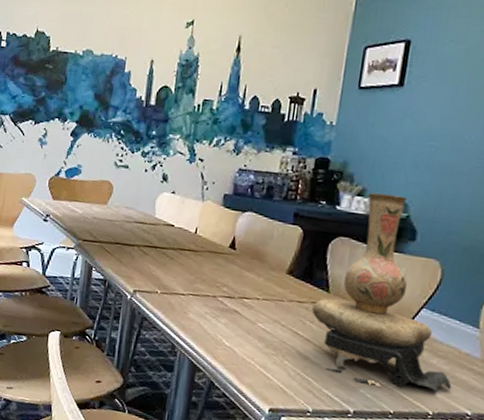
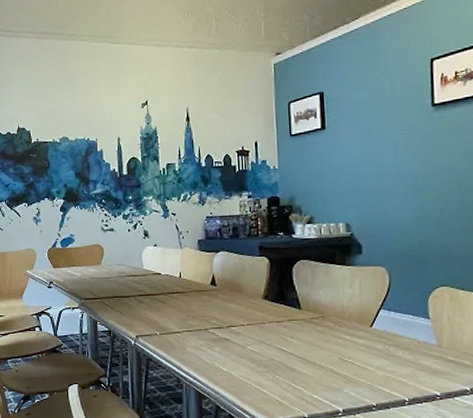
vase: present [311,193,452,393] -> none [290,218,419,384]

